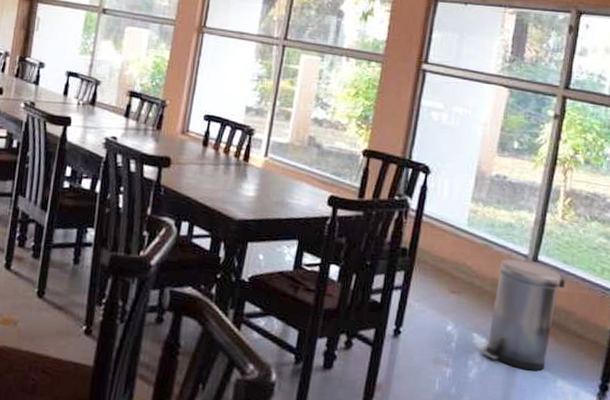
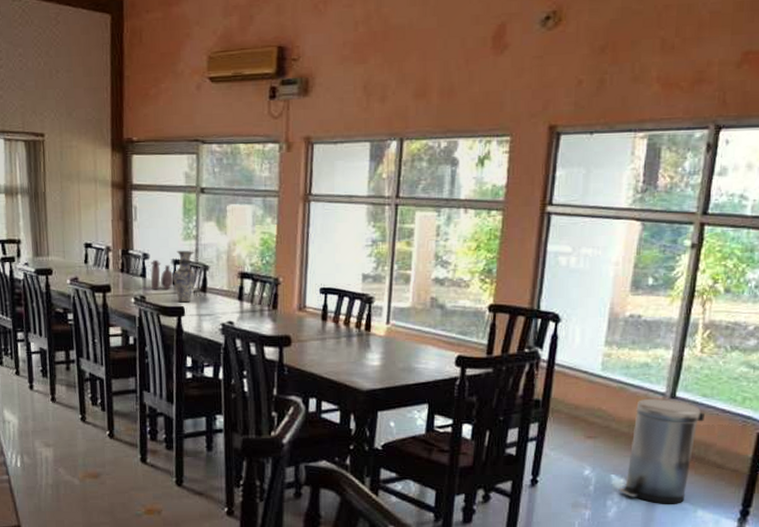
water jug: none [42,69,66,99] -> present [150,259,174,290]
vase: none [64,63,89,114] -> present [173,250,197,303]

